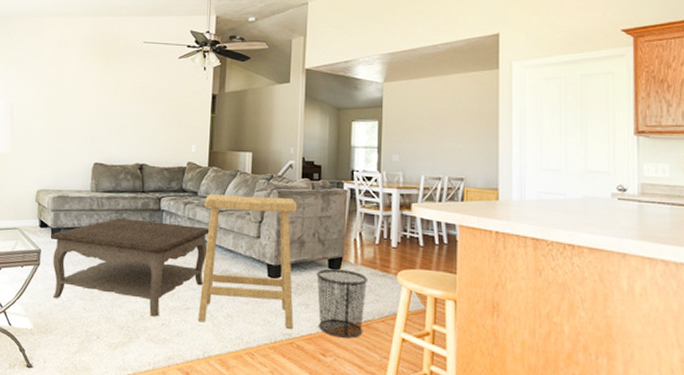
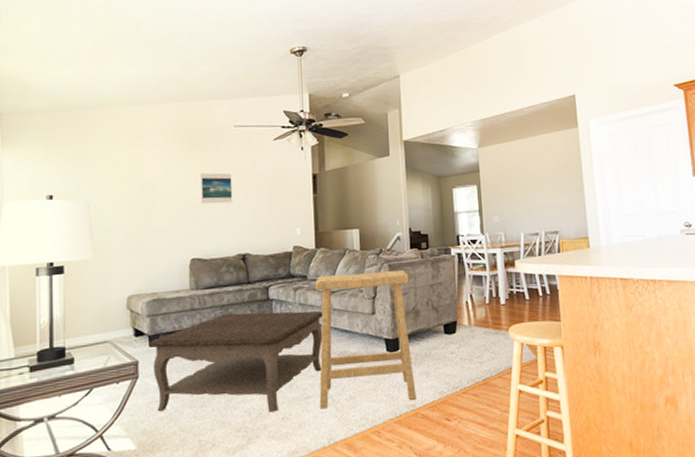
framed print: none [108,84,137,115] -> present [201,173,233,204]
waste bin: present [317,268,367,338] -> none [434,332,483,400]

